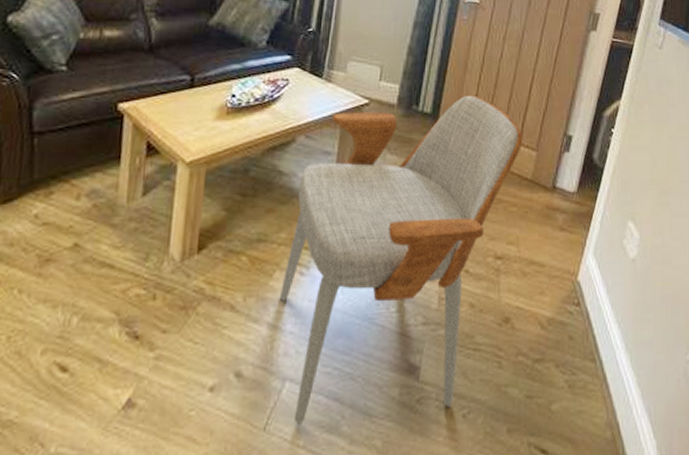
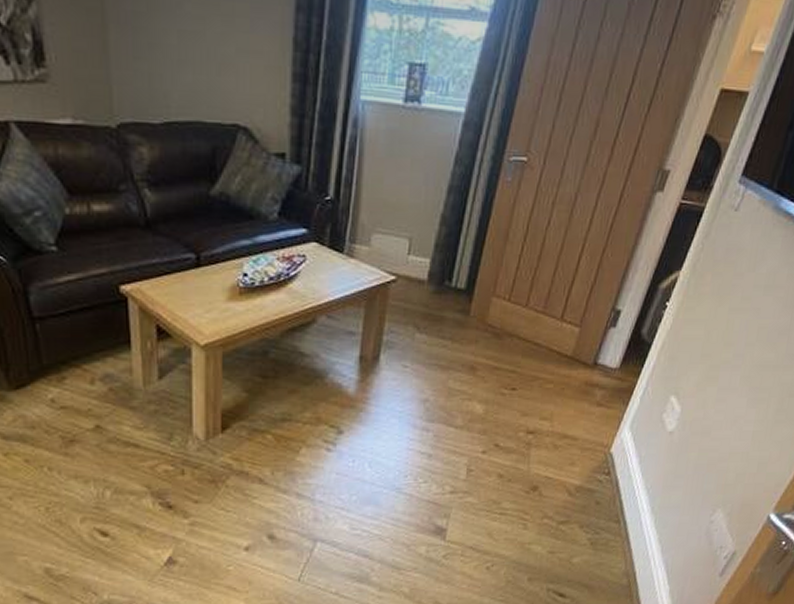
armchair: present [279,95,523,425] -> none [307,268,566,576]

